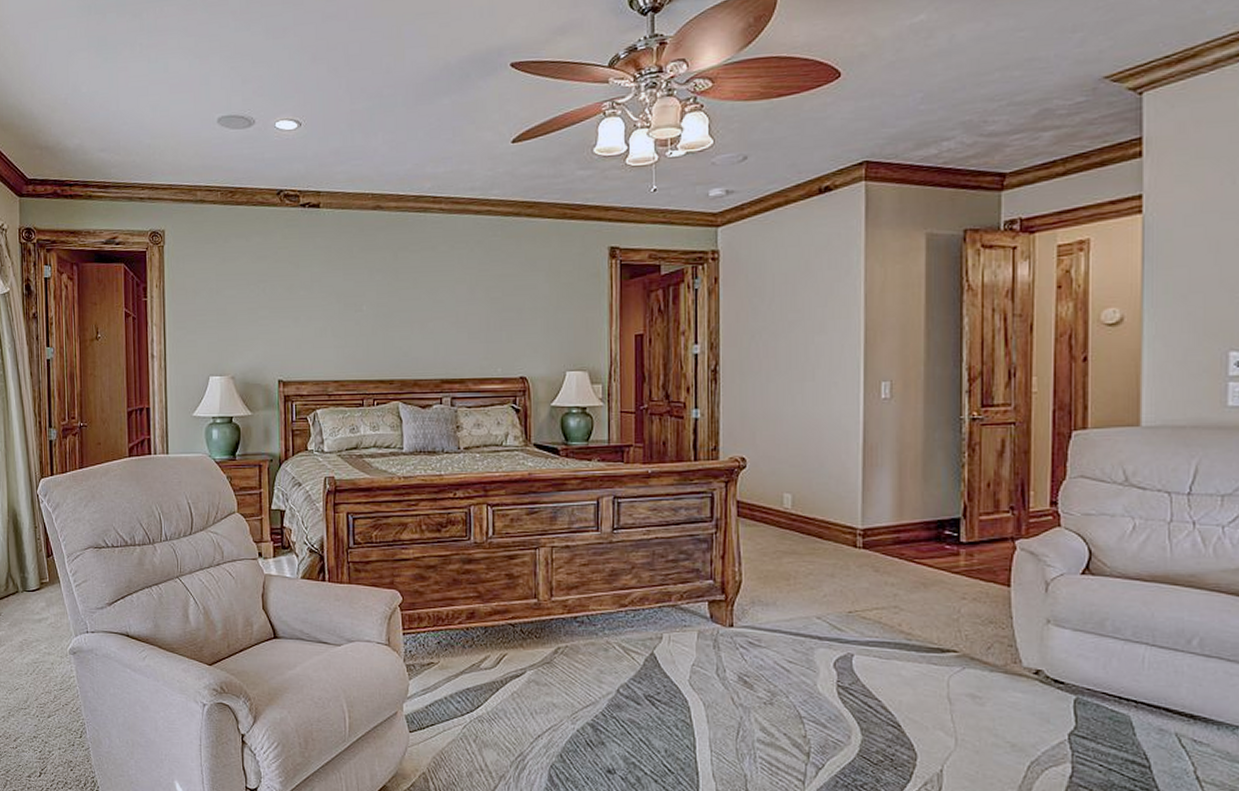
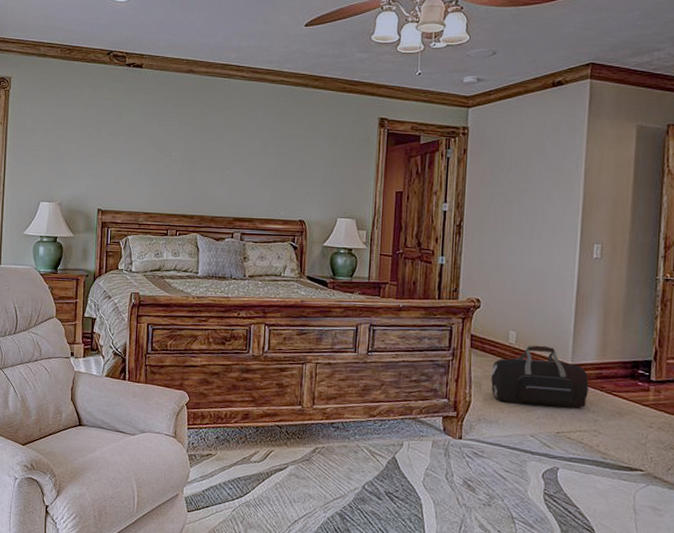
duffel bag: none [765,508,884,582] -> present [491,345,589,408]

